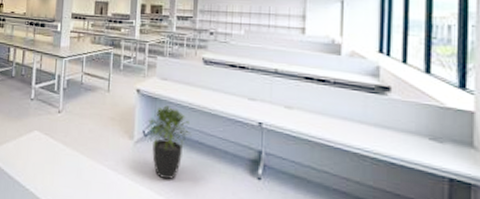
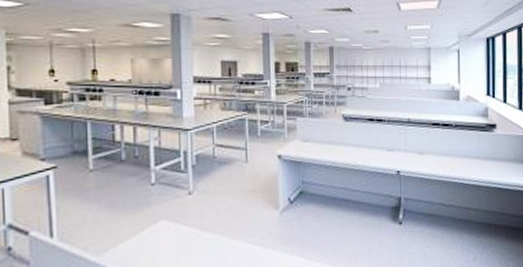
potted plant: present [147,105,192,179] -> none [292,168,337,242]

